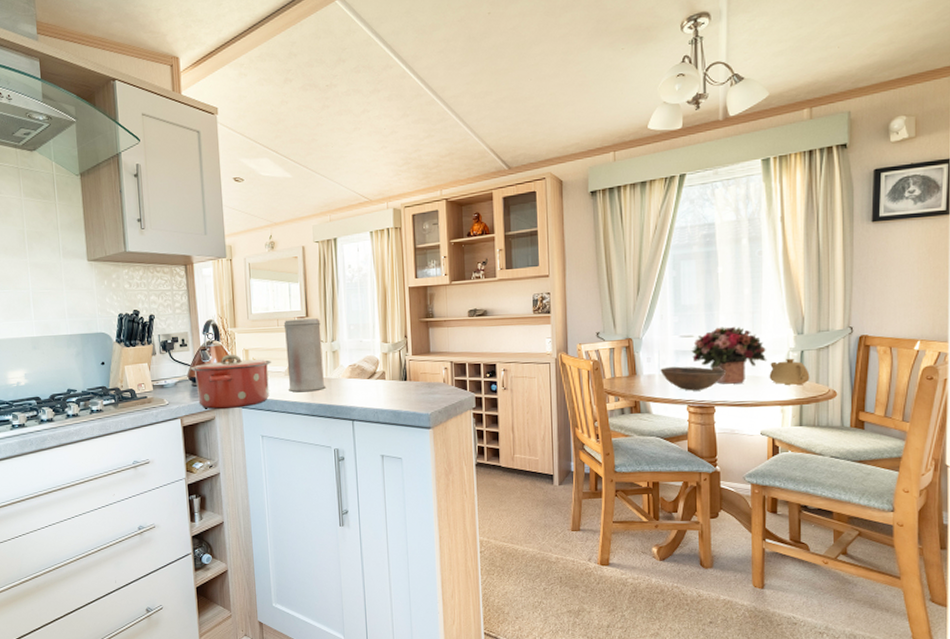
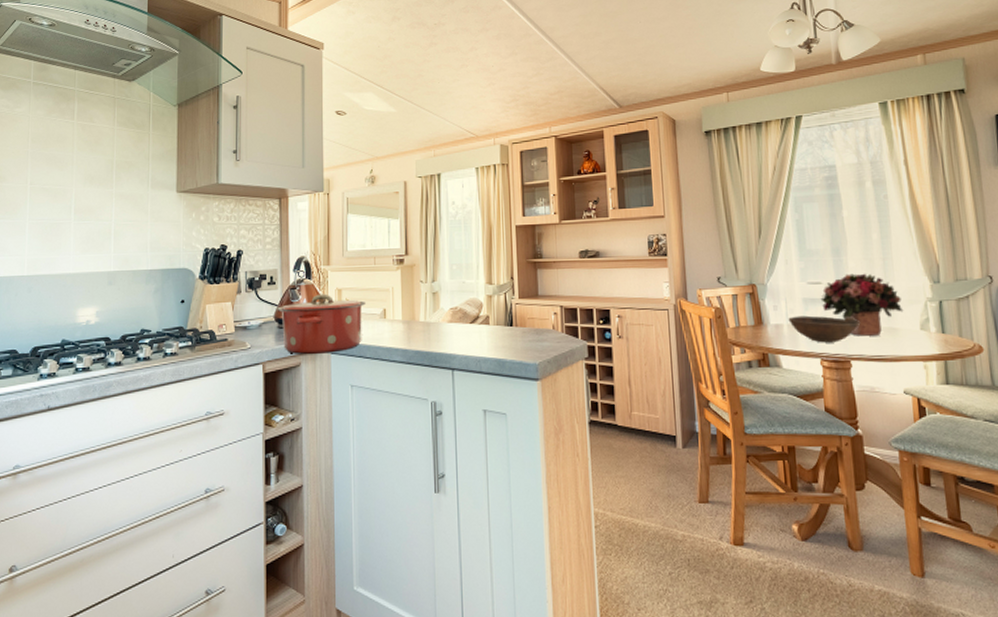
canister: present [283,318,326,393] -> none [381,257,424,337]
teapot: present [769,358,810,385] -> none [907,308,952,338]

